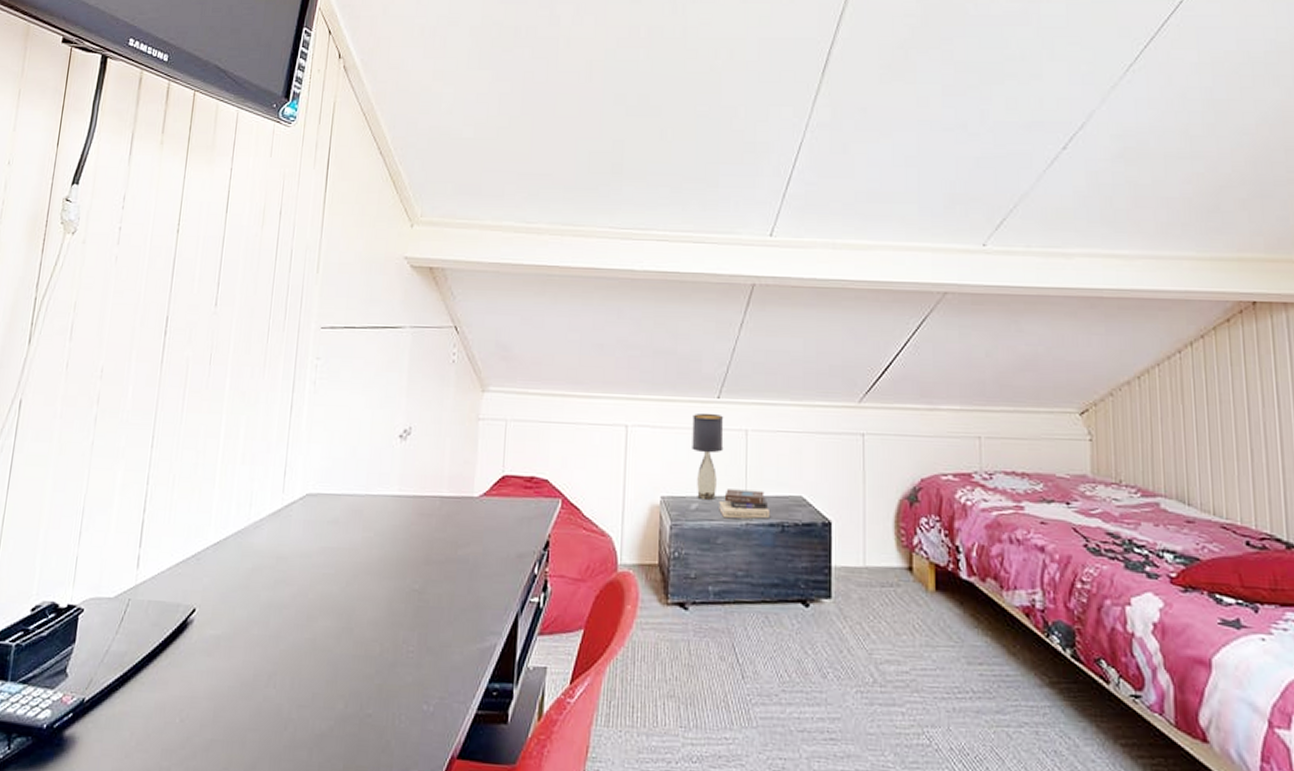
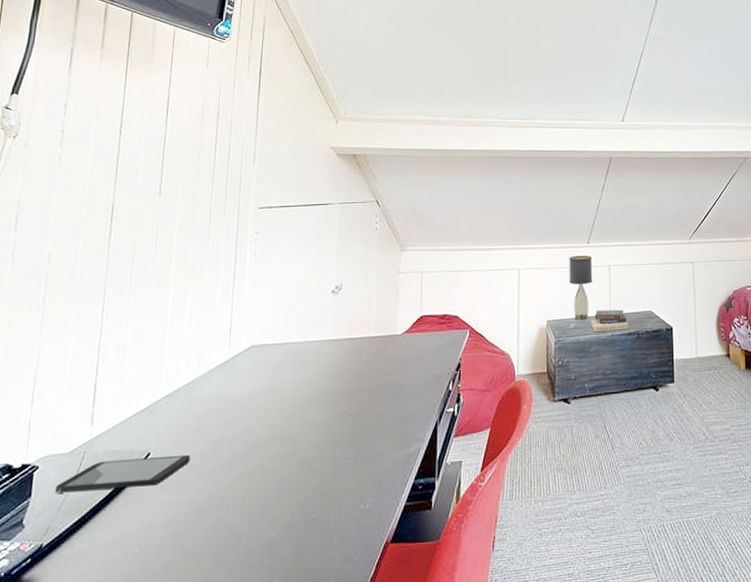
phone: none [99,611,238,648] -> present [55,454,191,493]

